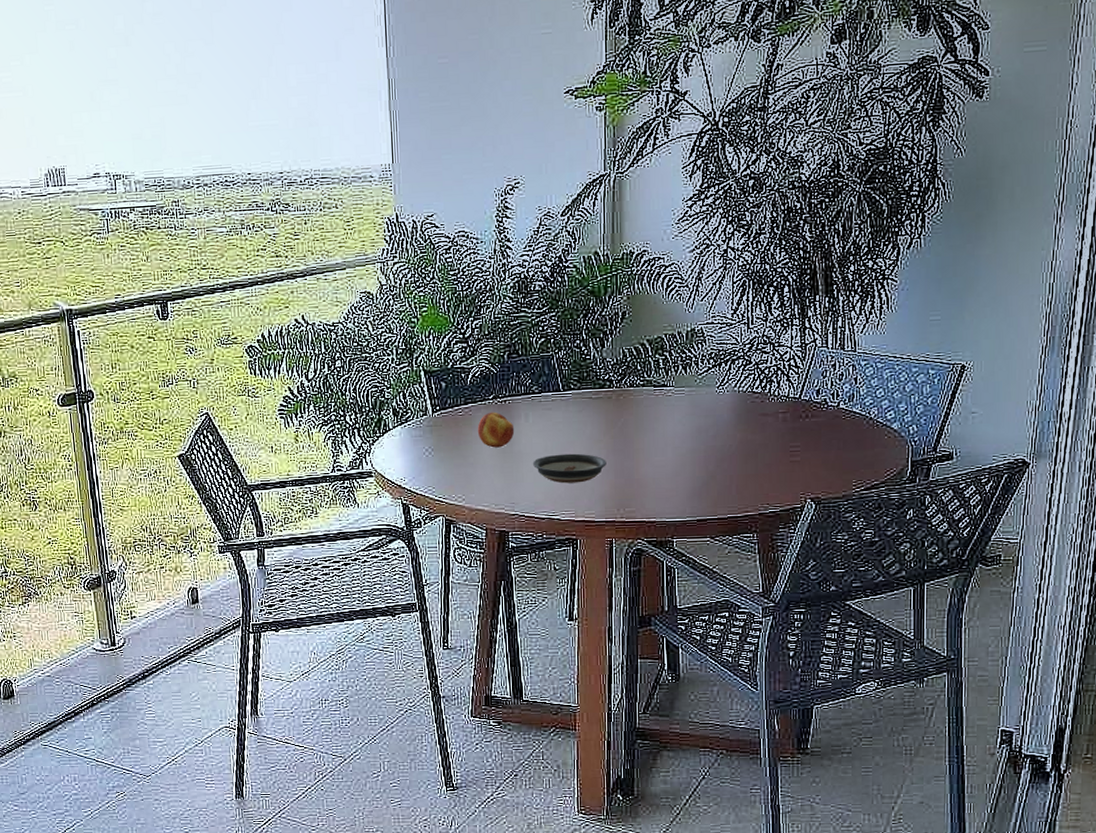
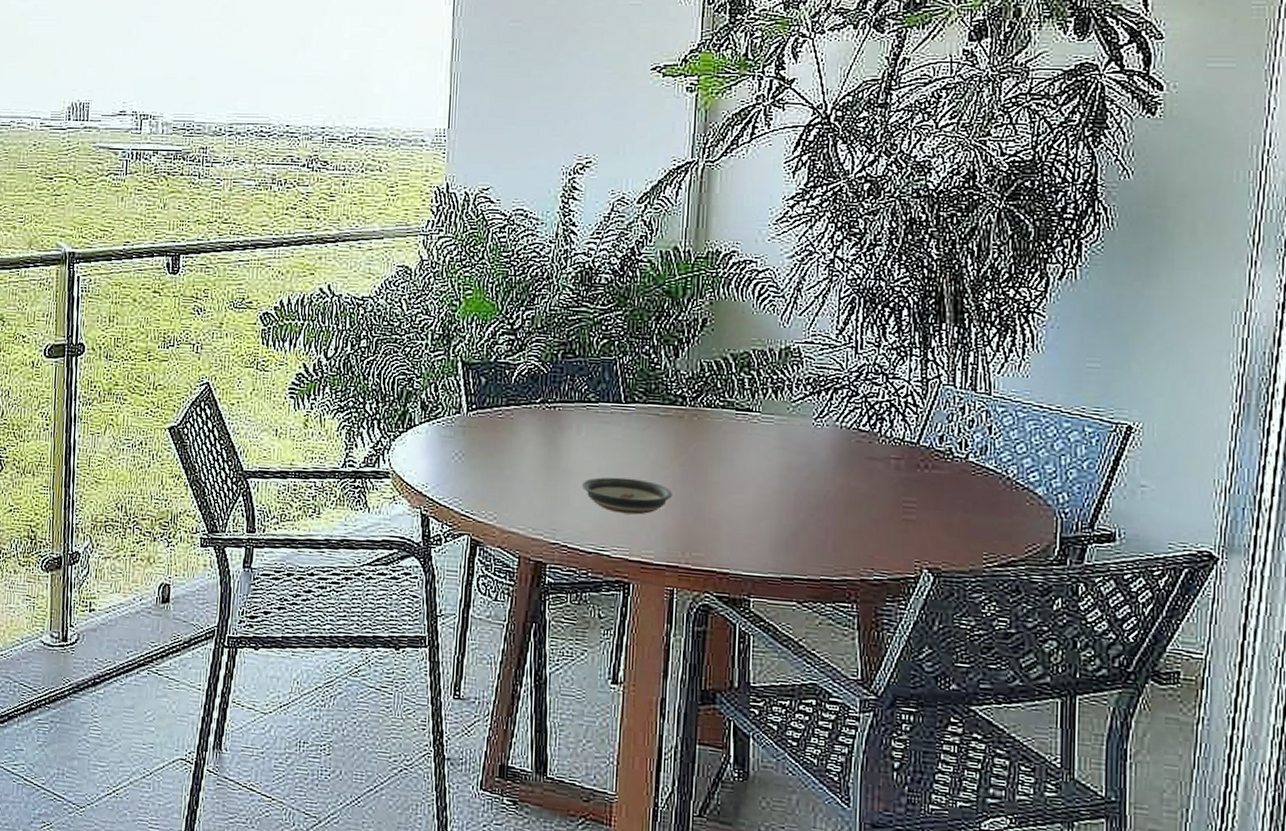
fruit: present [477,412,515,448] -> none [518,418,563,461]

